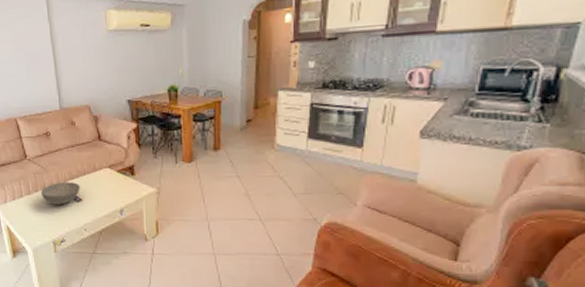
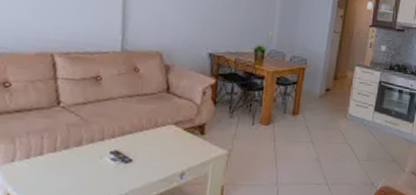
bowl: present [41,182,80,205] -> none [73,138,133,166]

